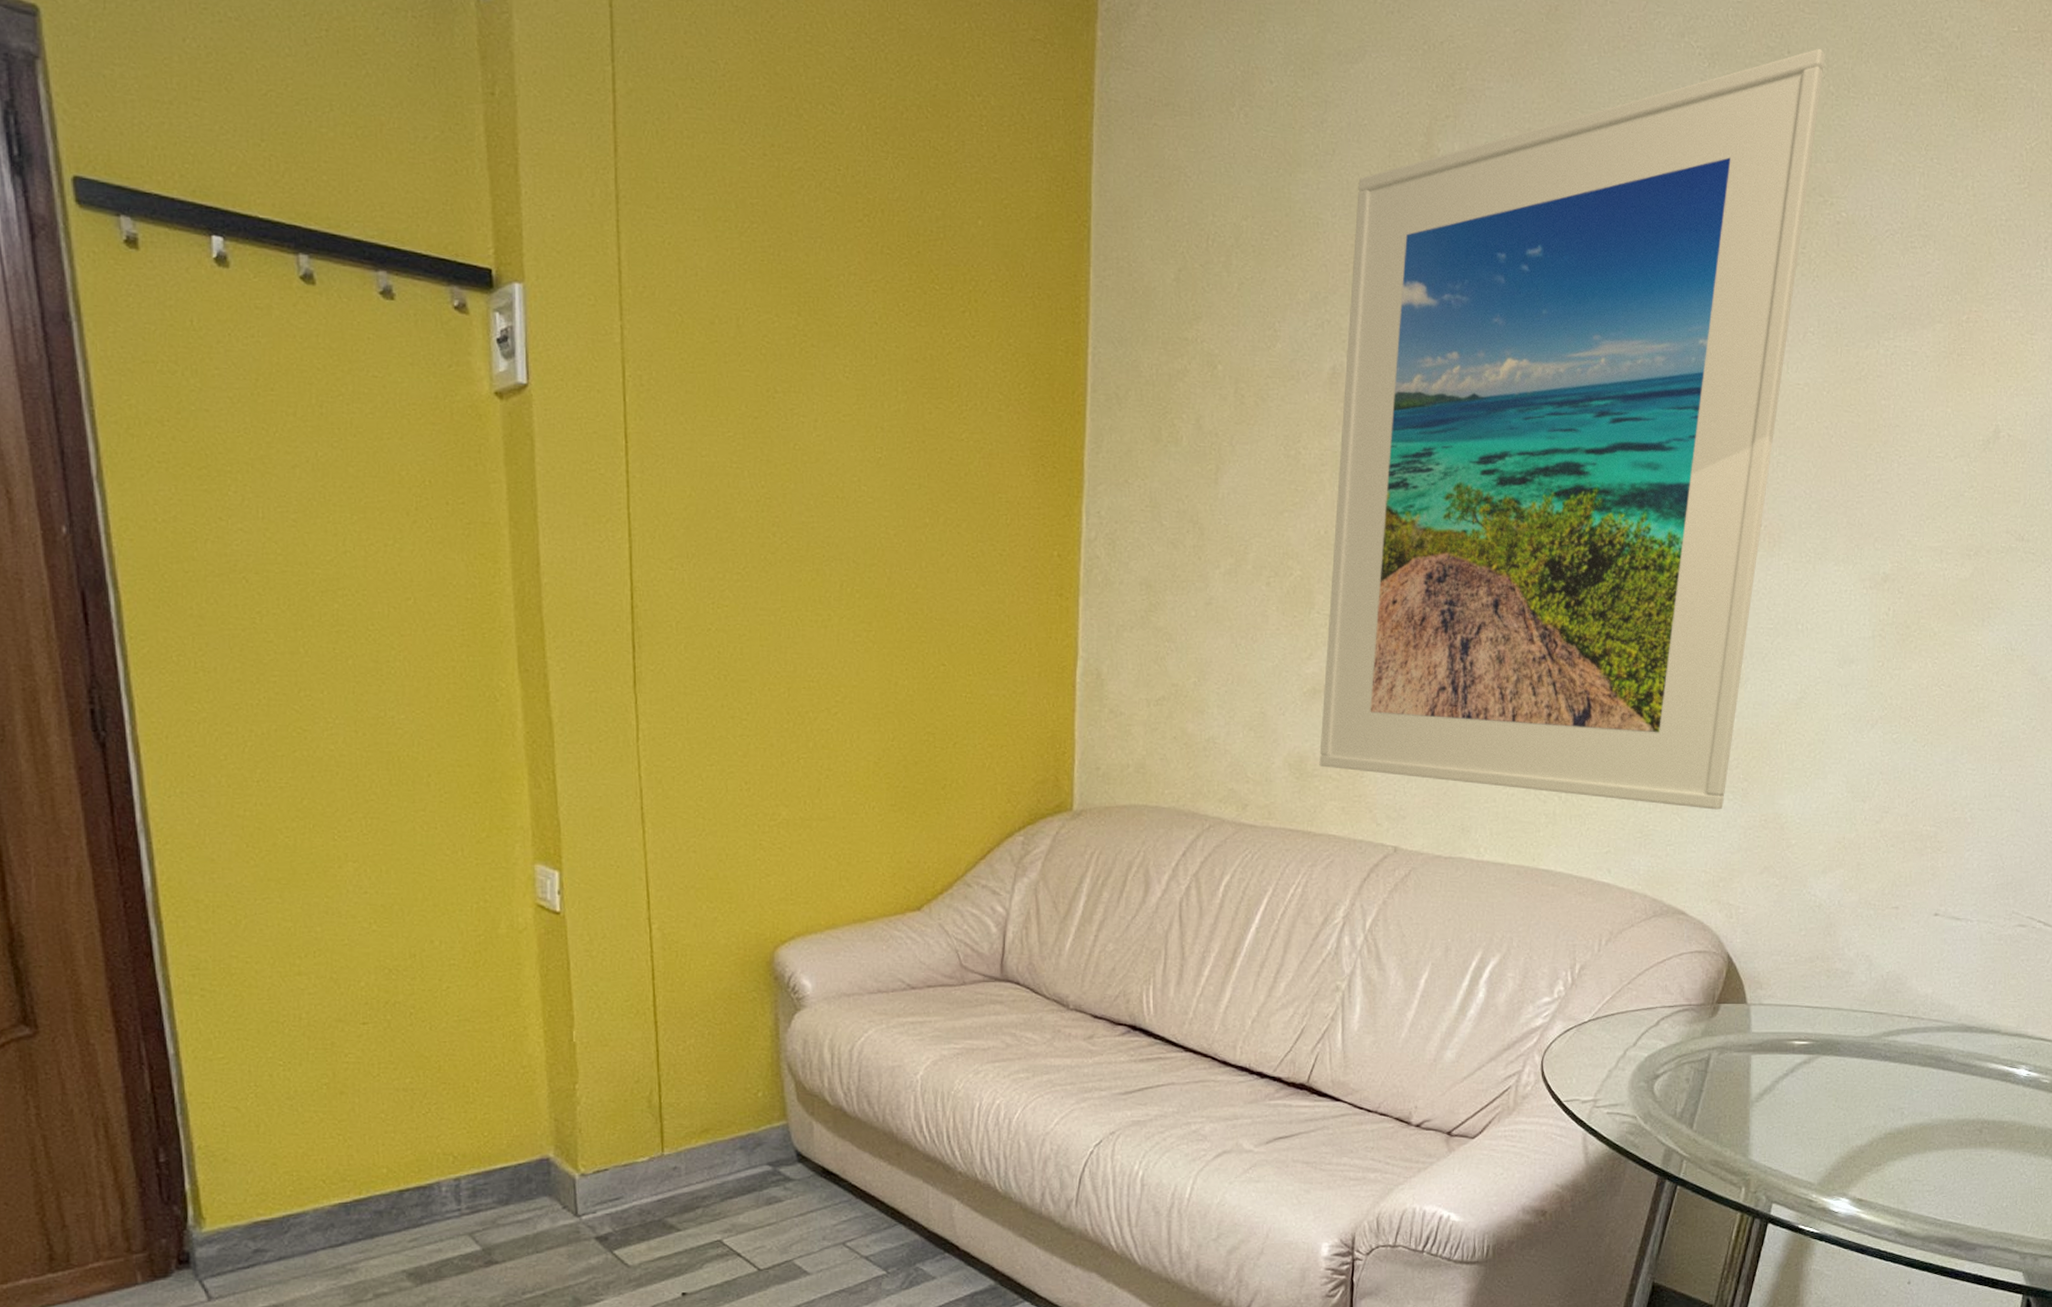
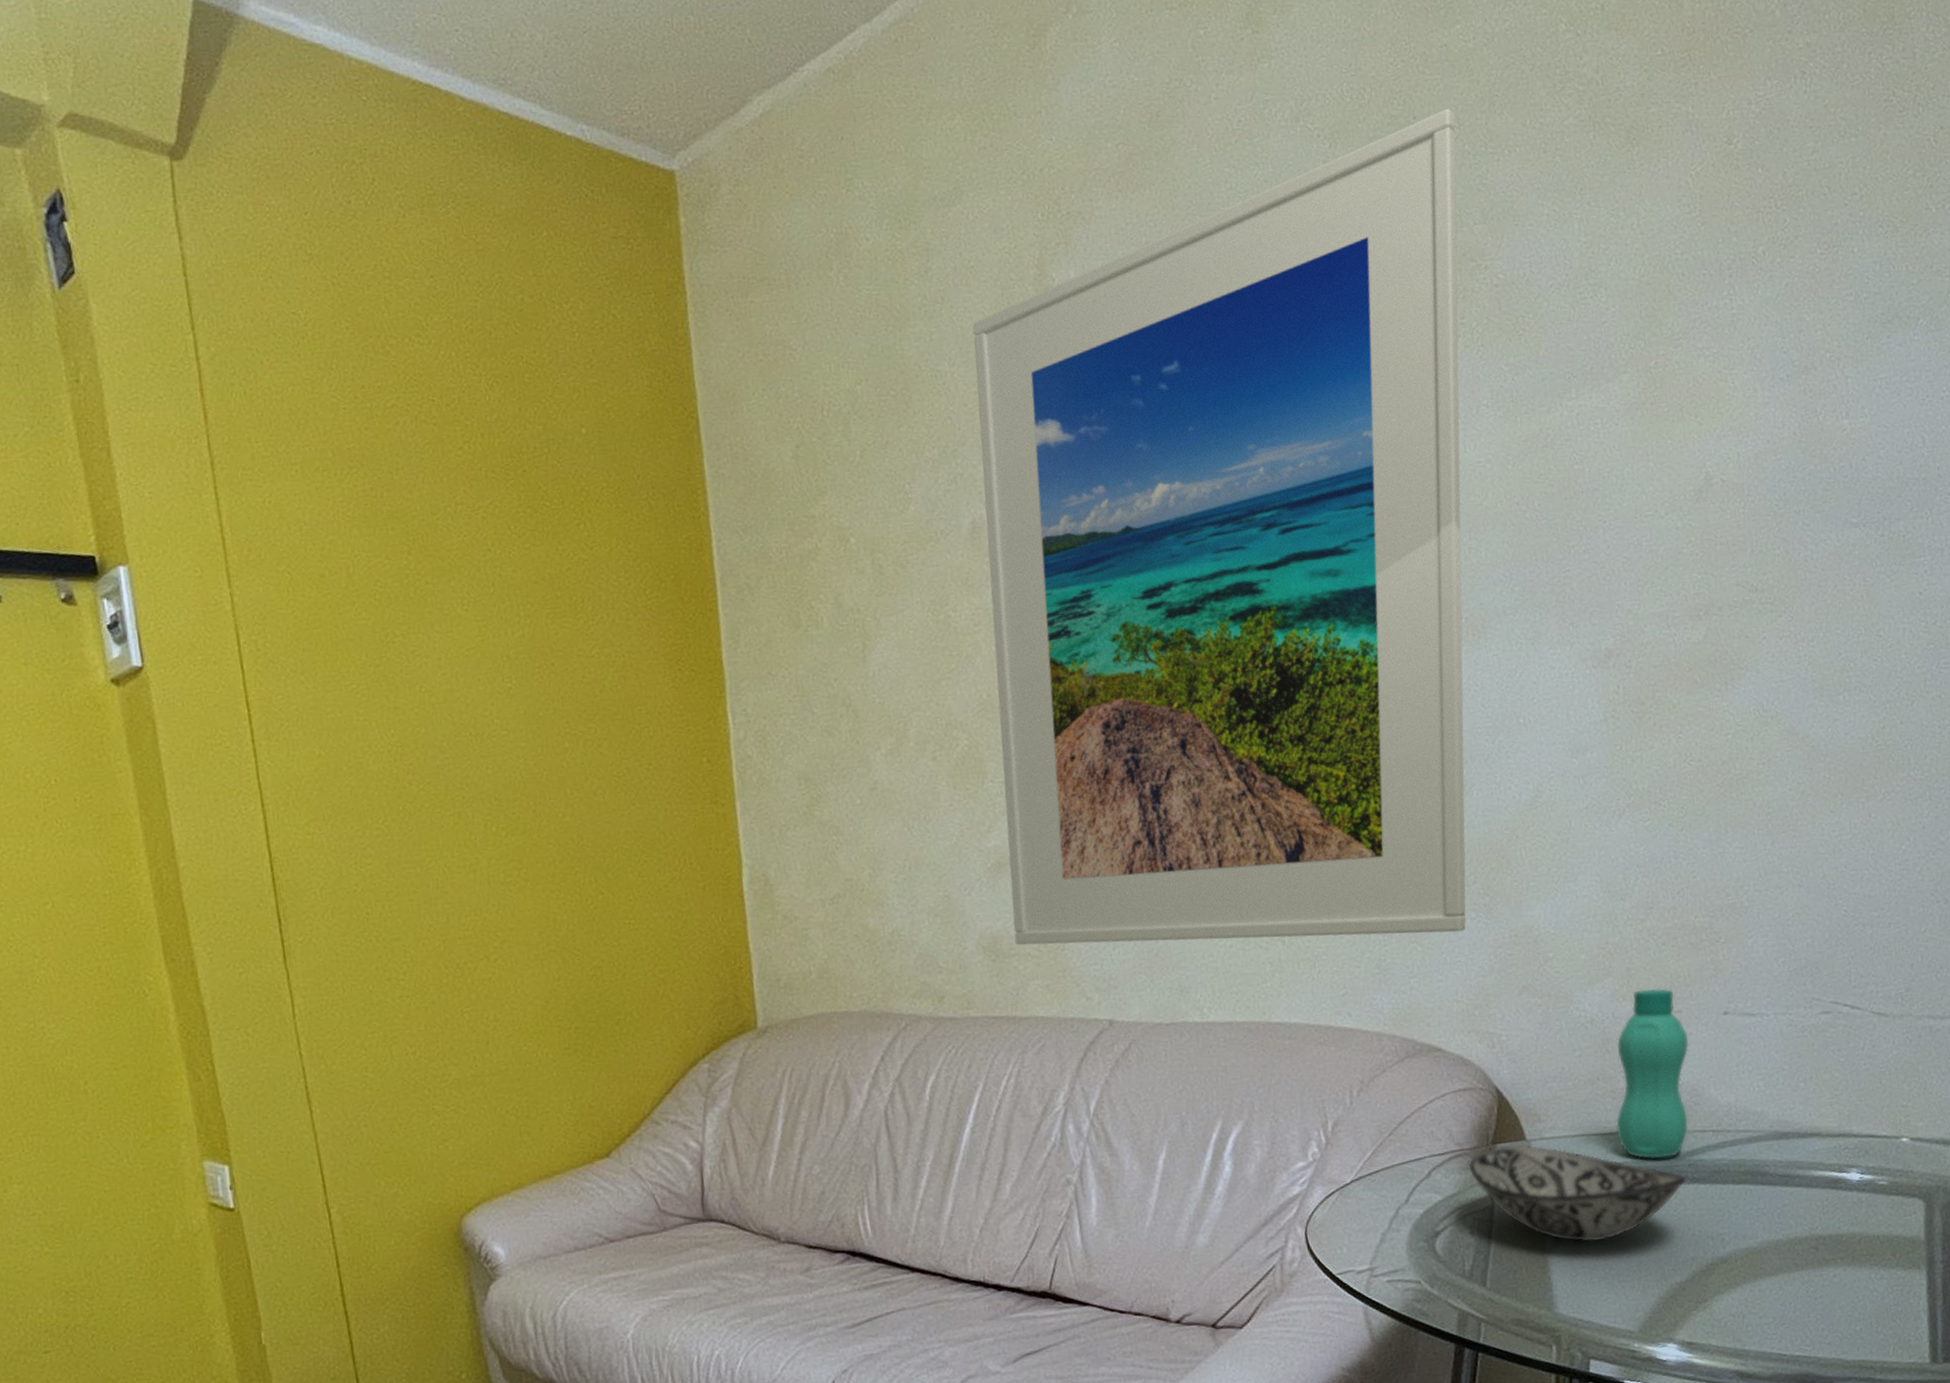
decorative bowl: none [1693,1006,1880,1101] -> present [1468,1145,1687,1242]
bottle: none [1826,884,1901,1035] -> present [1616,988,1689,1160]

